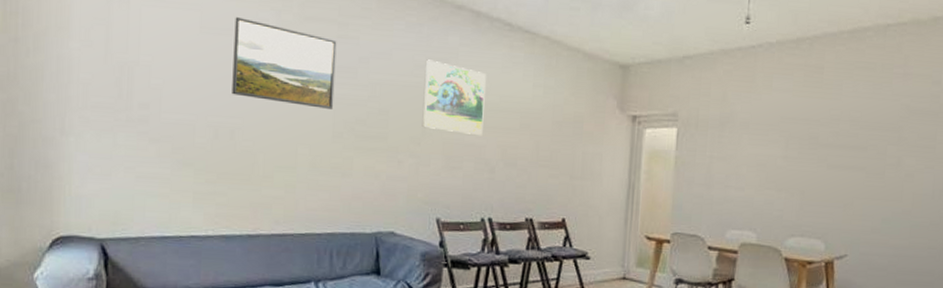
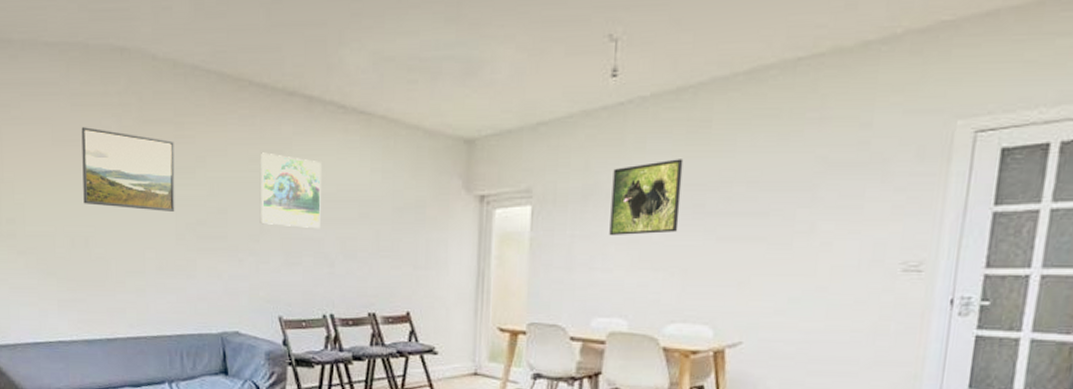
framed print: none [742,97,802,159] -> present [609,159,684,235]

